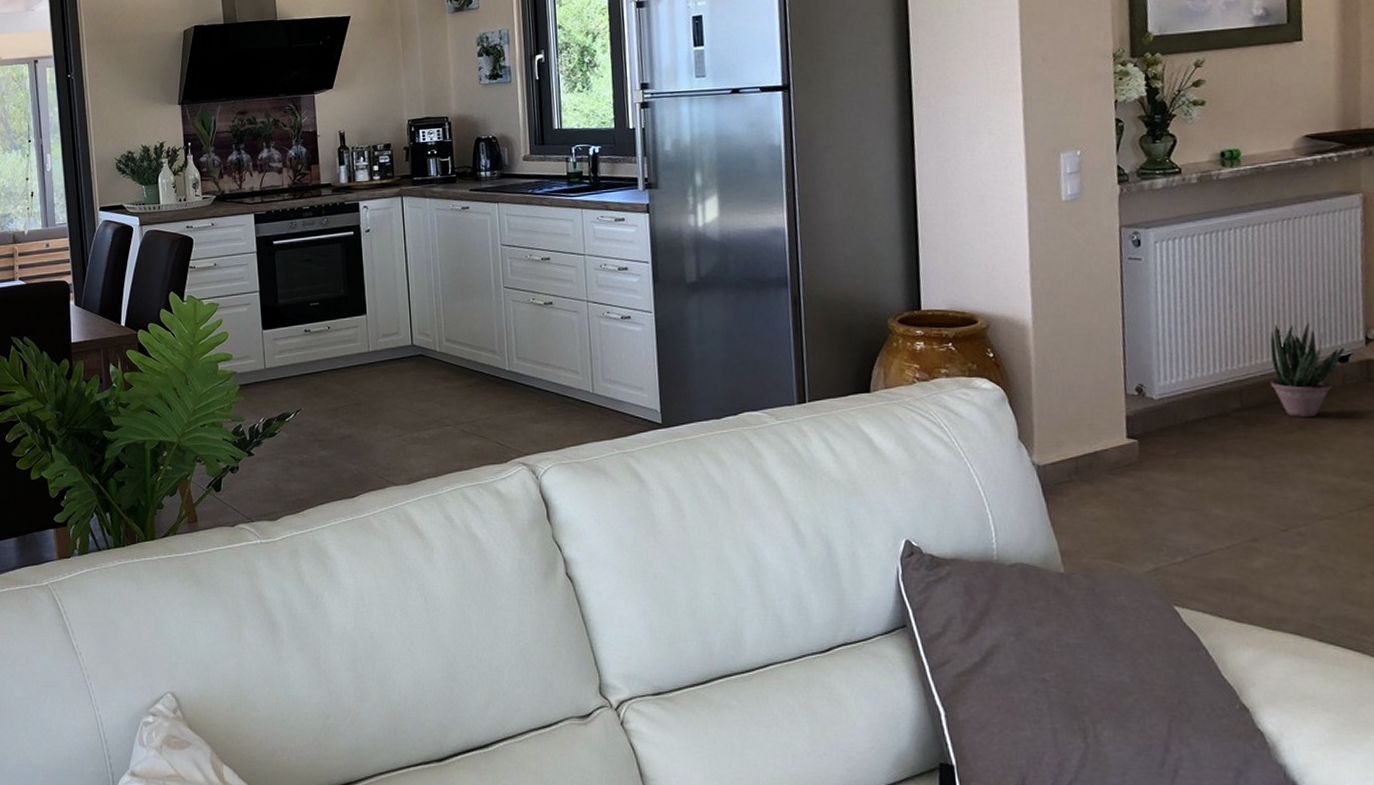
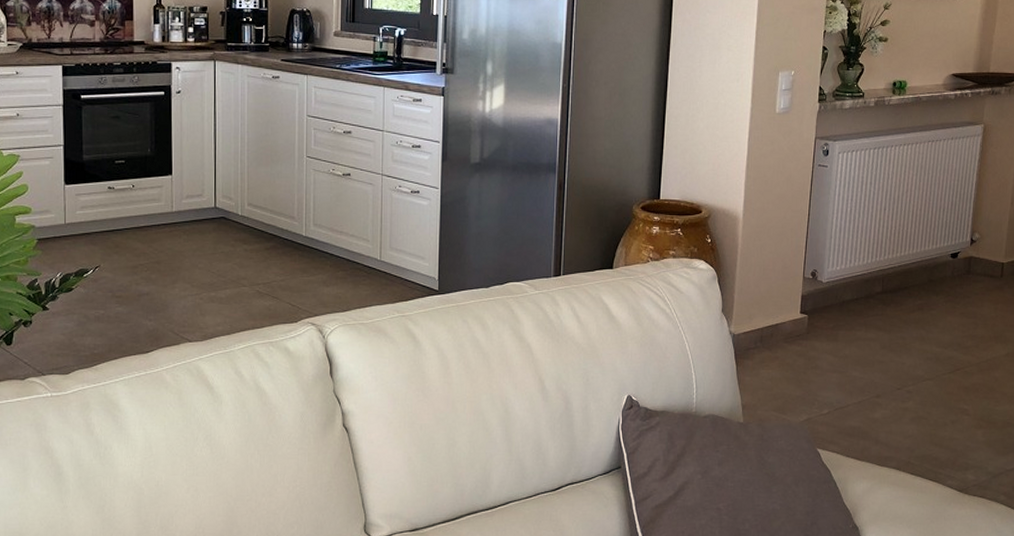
potted plant: present [1270,322,1345,418] -> none [904,225,957,301]

